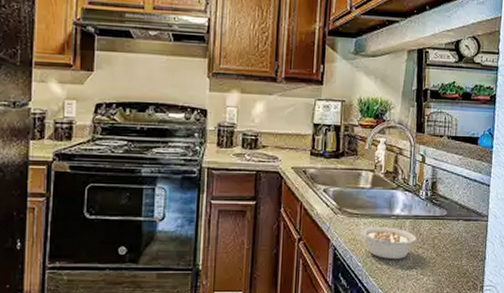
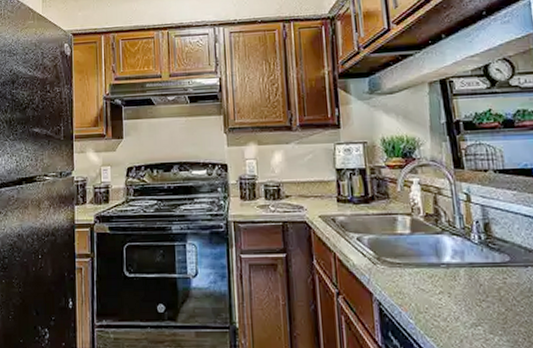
legume: present [360,227,420,259] -> none [406,277,482,315]

